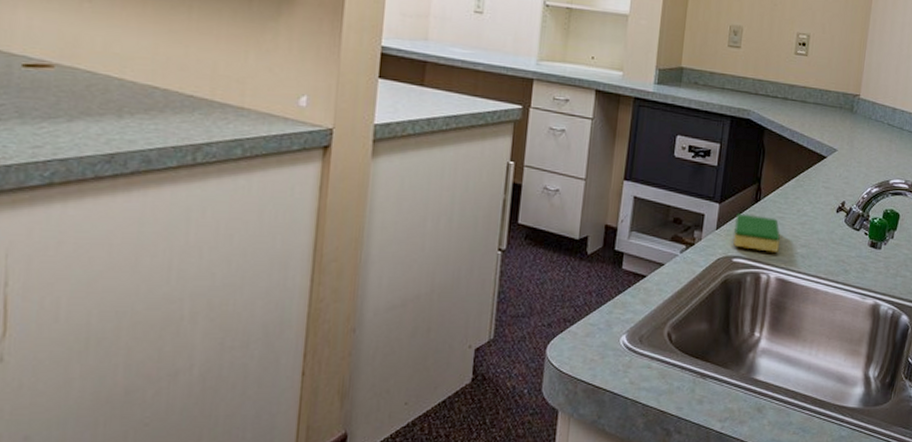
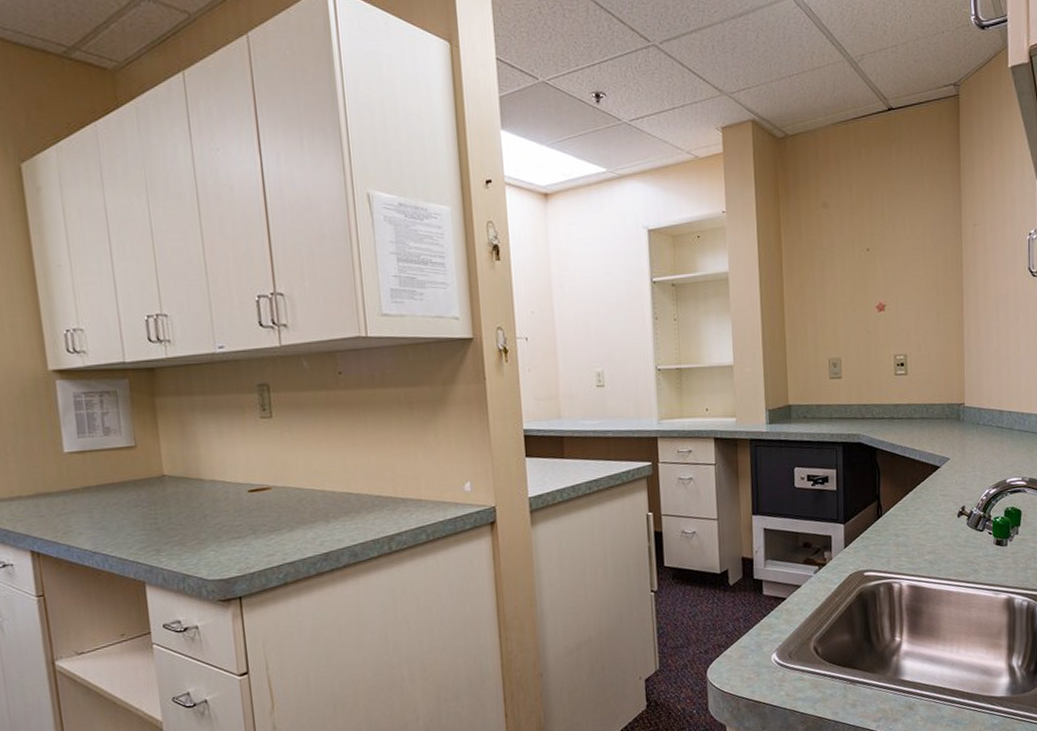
dish sponge: present [732,213,780,252] -> none [861,530,907,562]

